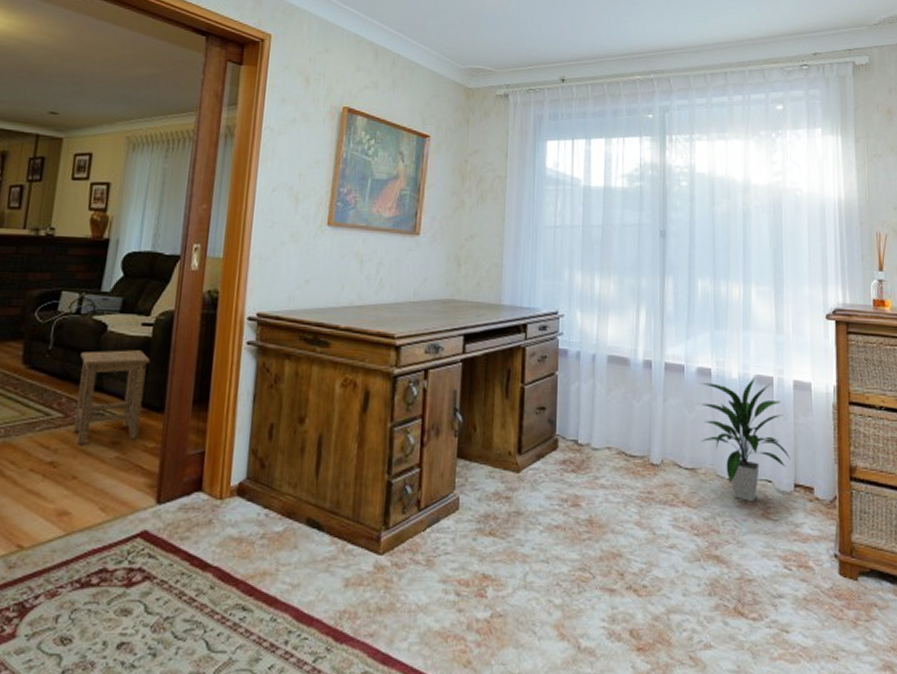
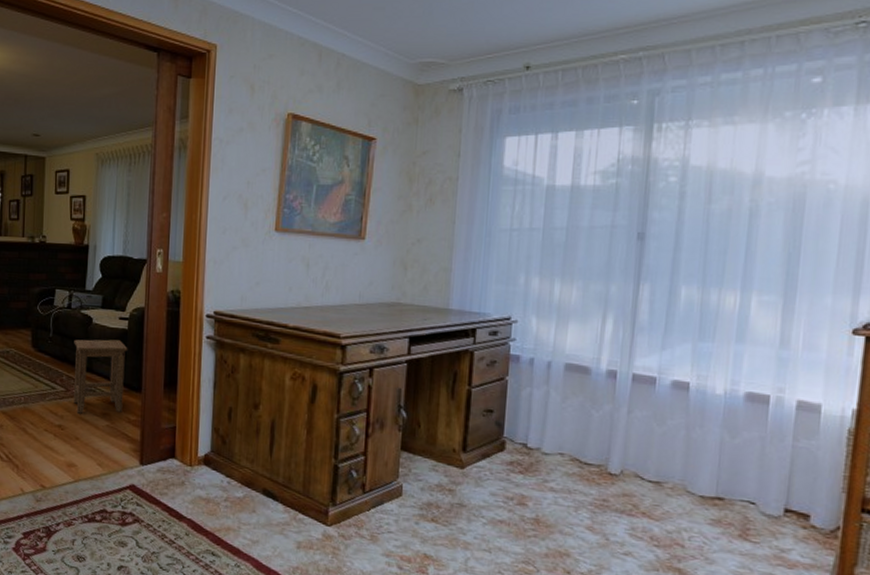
indoor plant: present [699,377,790,503] -> none [671,394,783,523]

